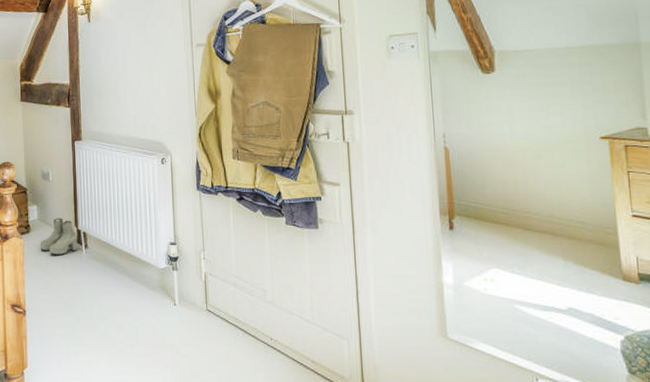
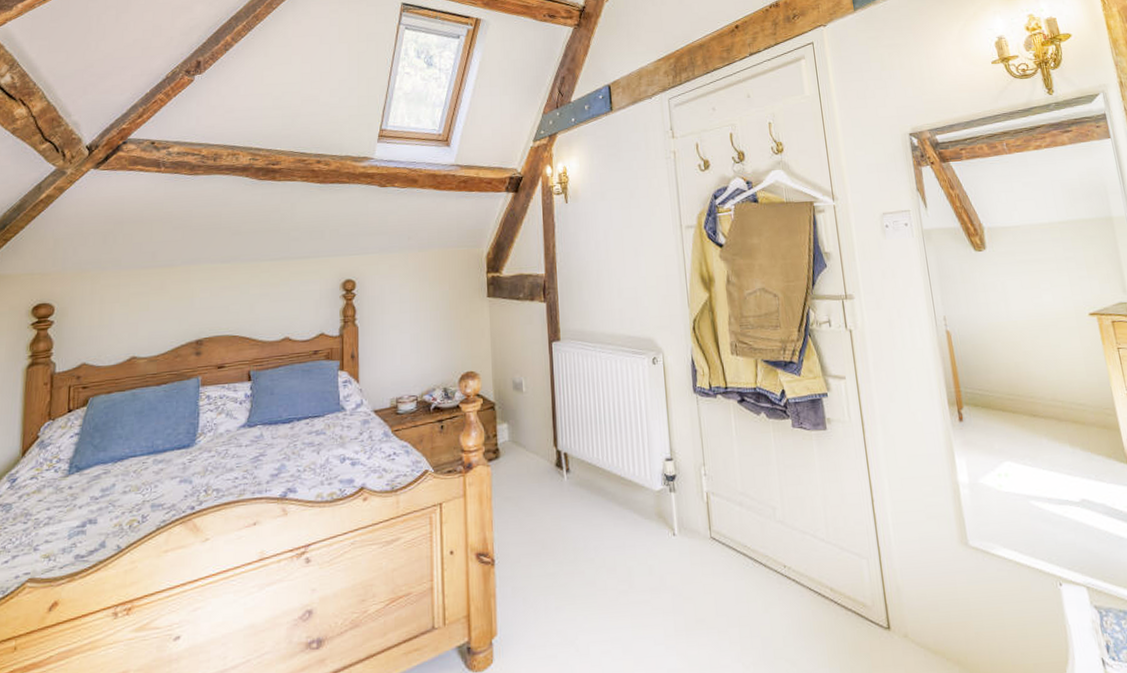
boots: present [40,218,78,255] -> none [511,437,558,484]

